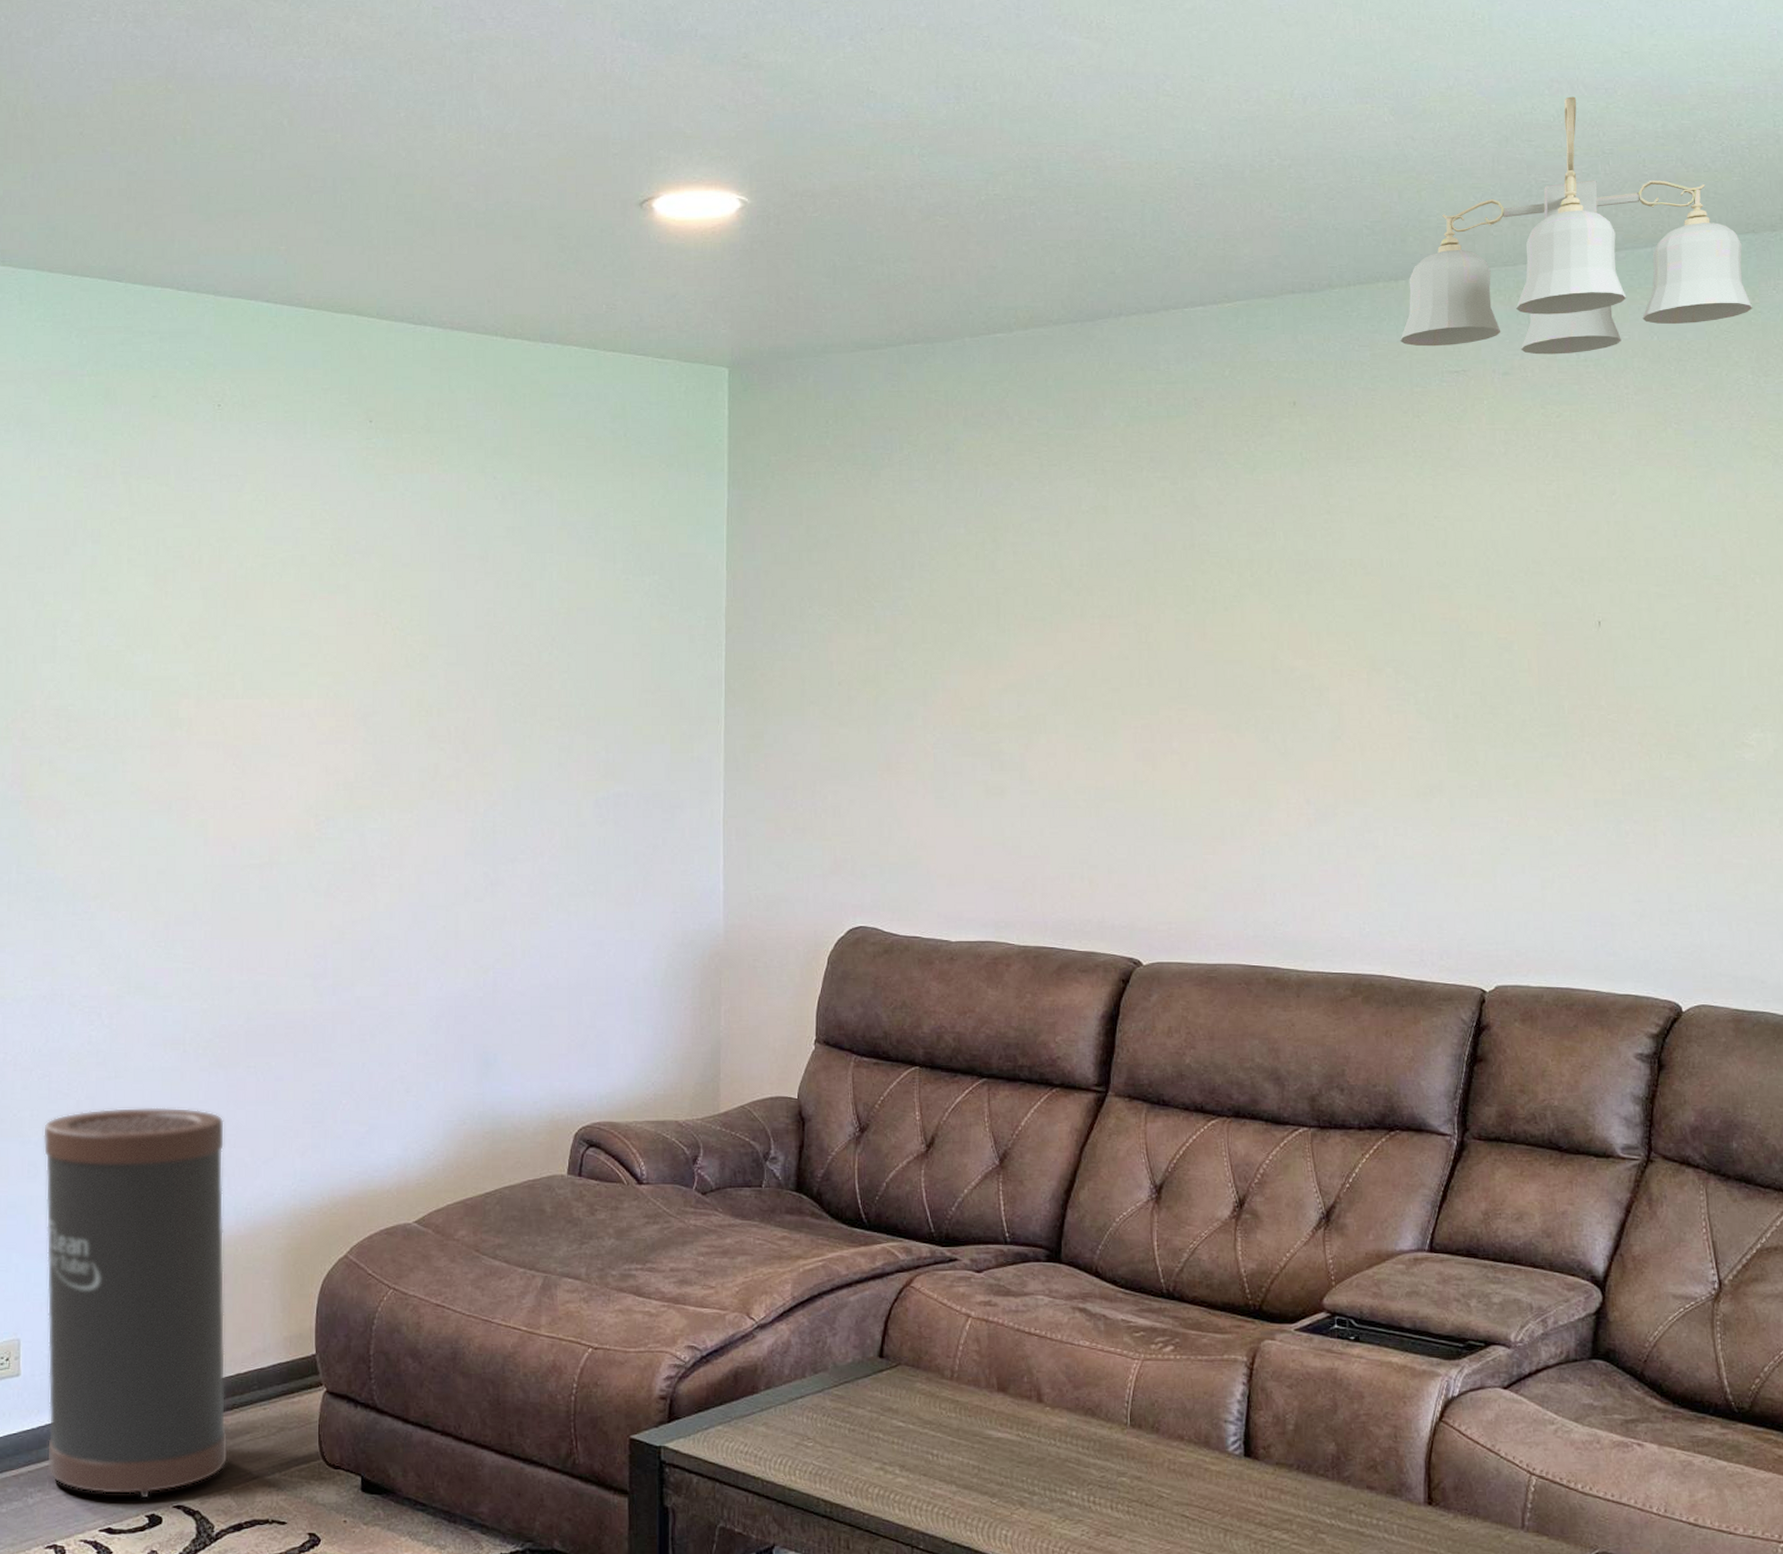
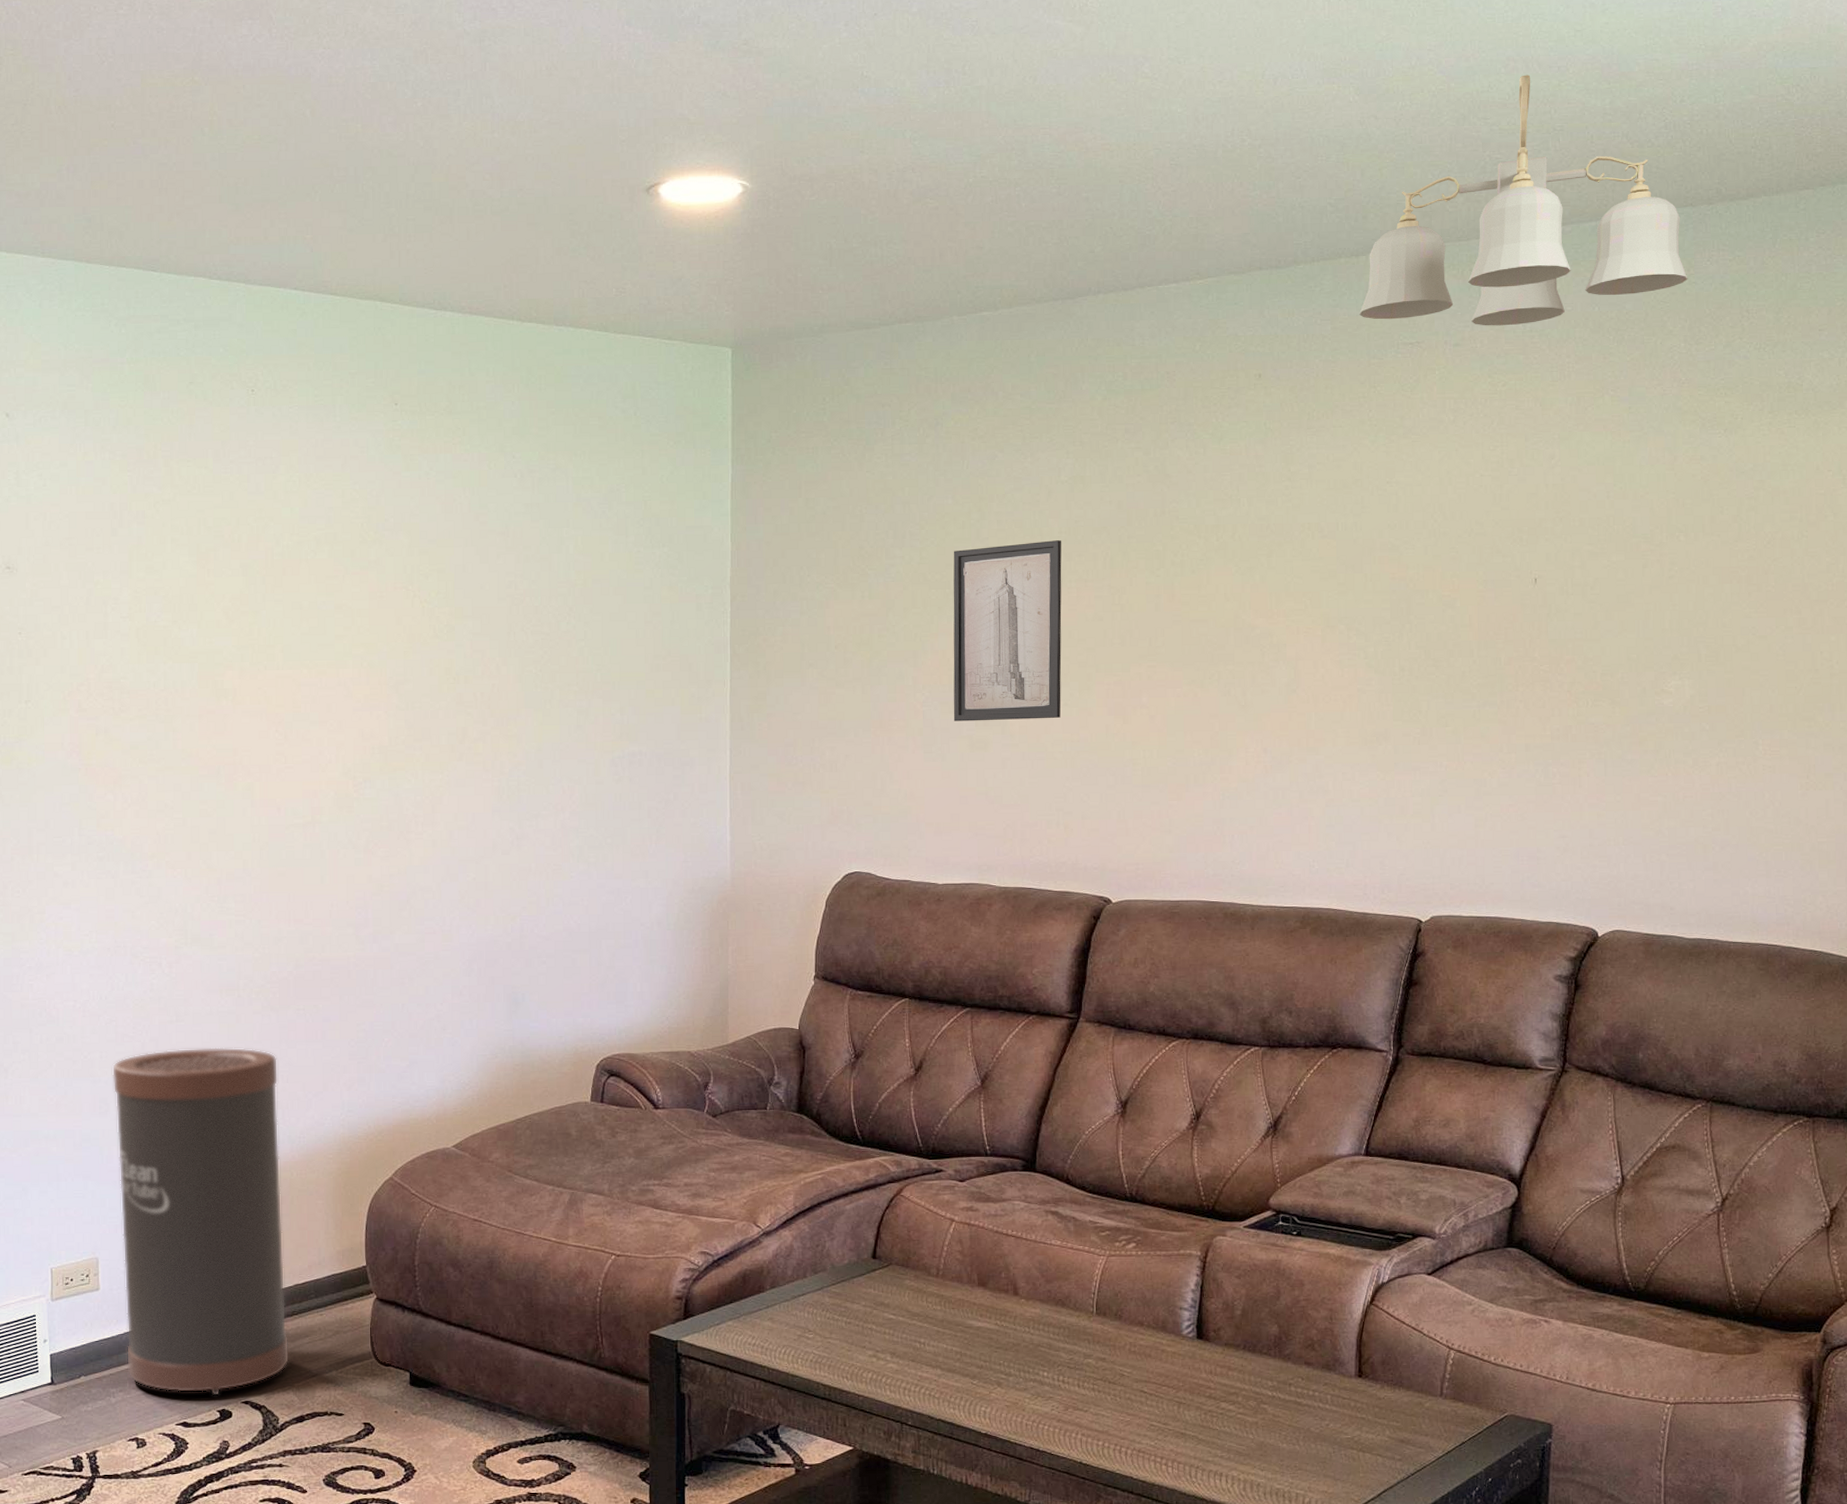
wall art: none [966,573,1085,765] -> present [953,540,1062,722]

